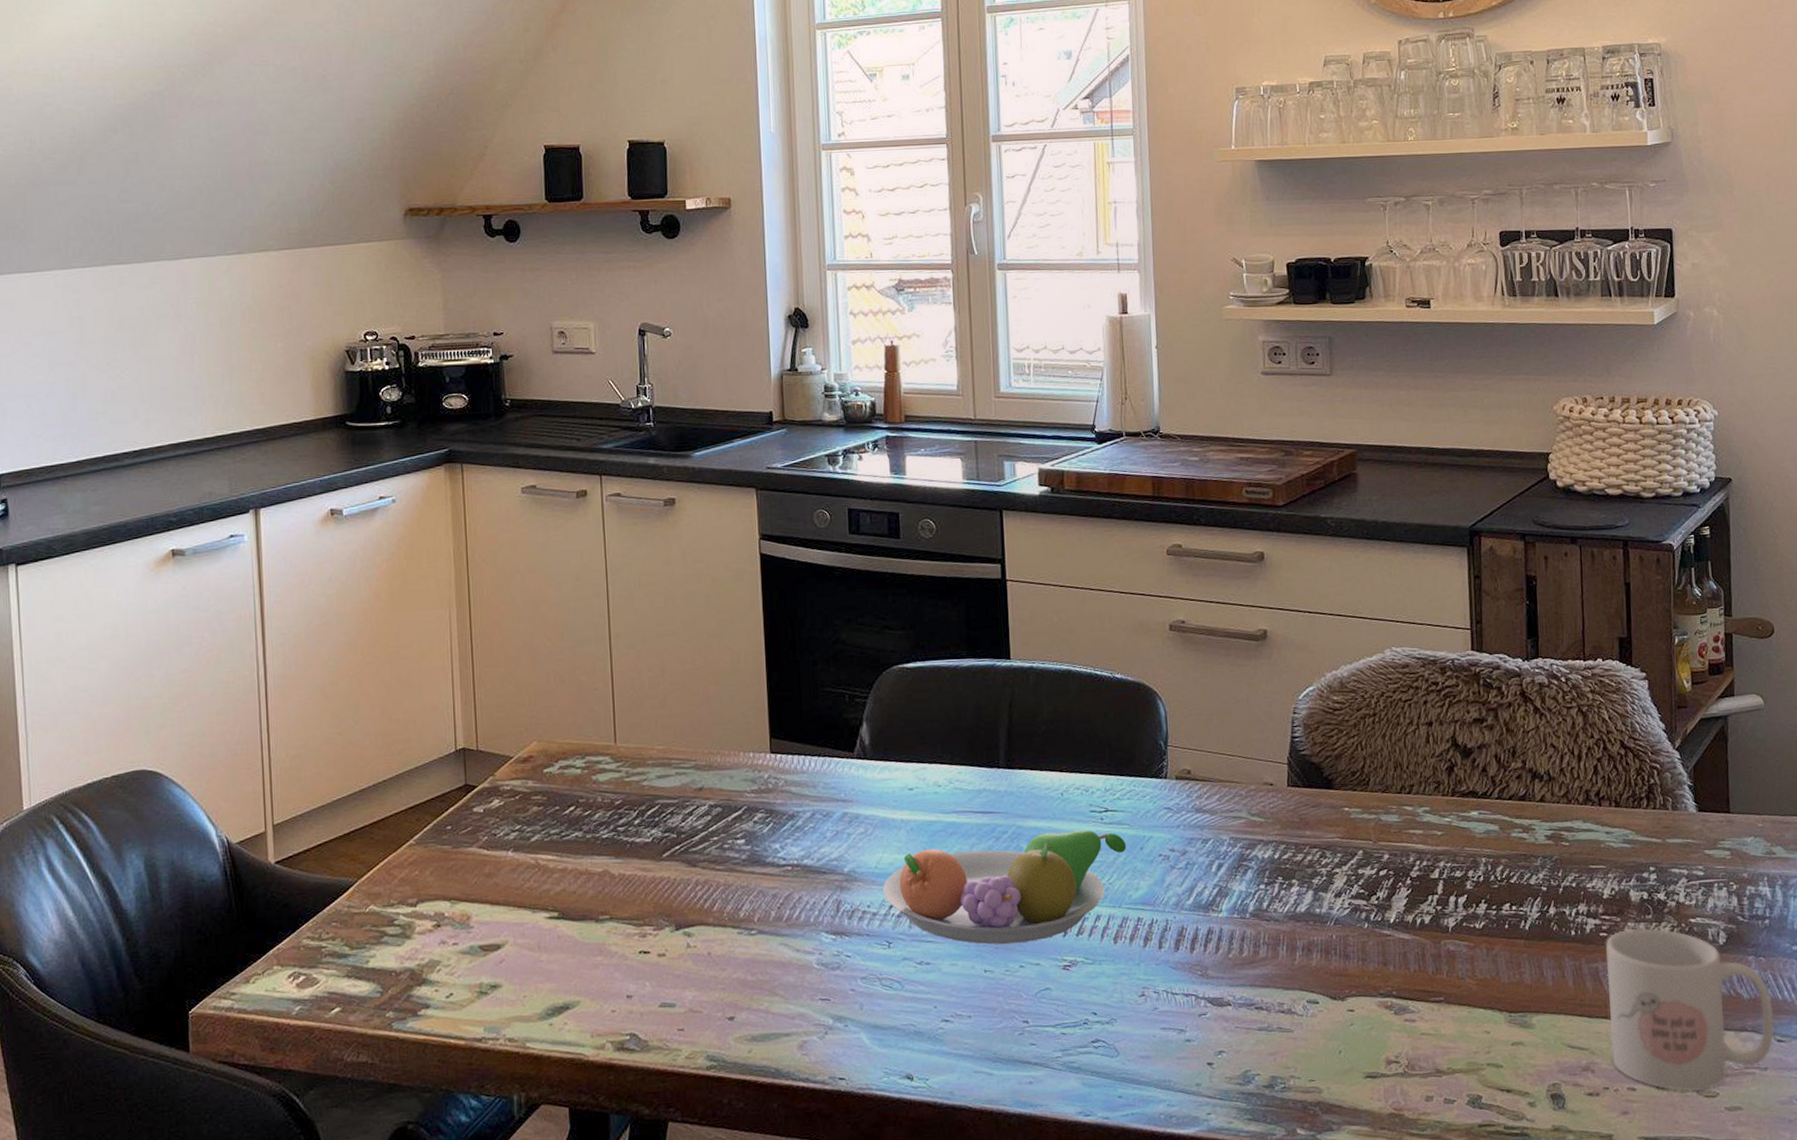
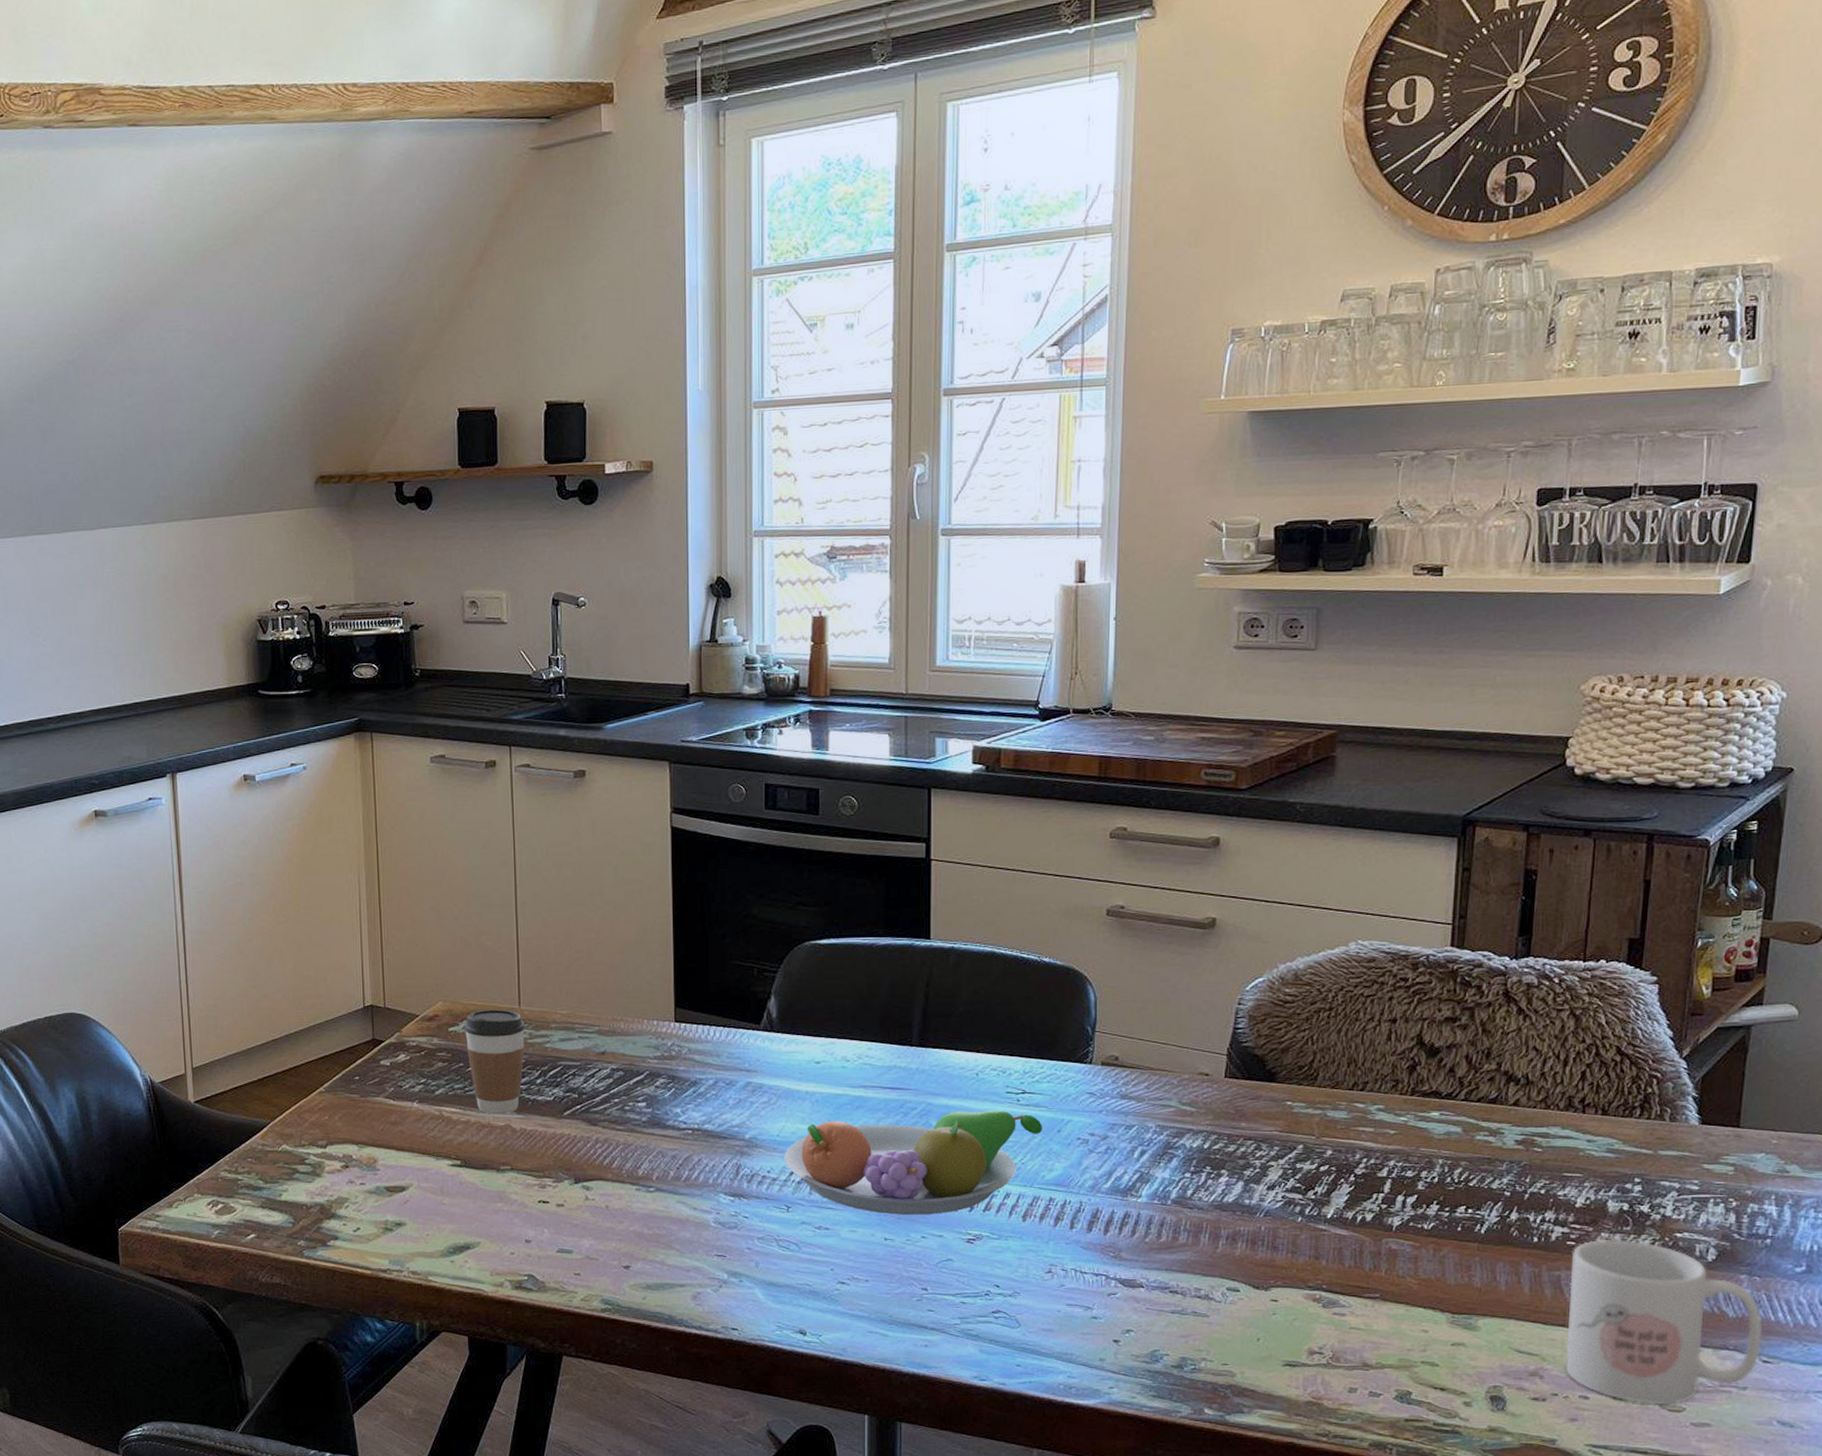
coffee cup: none [559,747,622,861] -> present [463,1009,525,1115]

